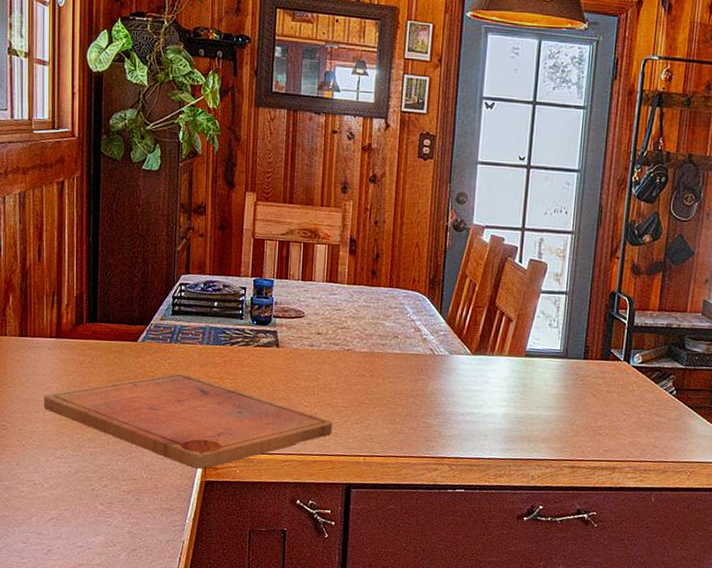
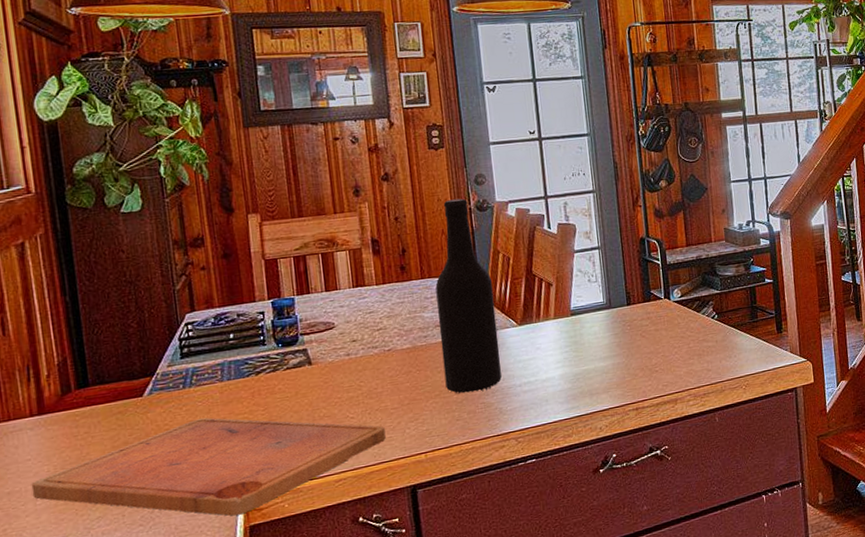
bottle: none [394,213,455,411] -> present [435,198,502,394]

